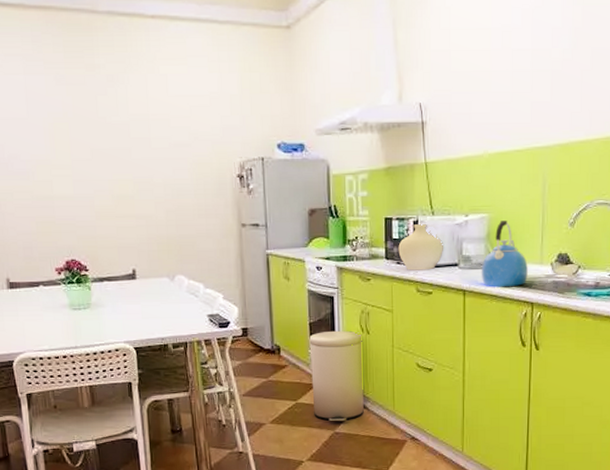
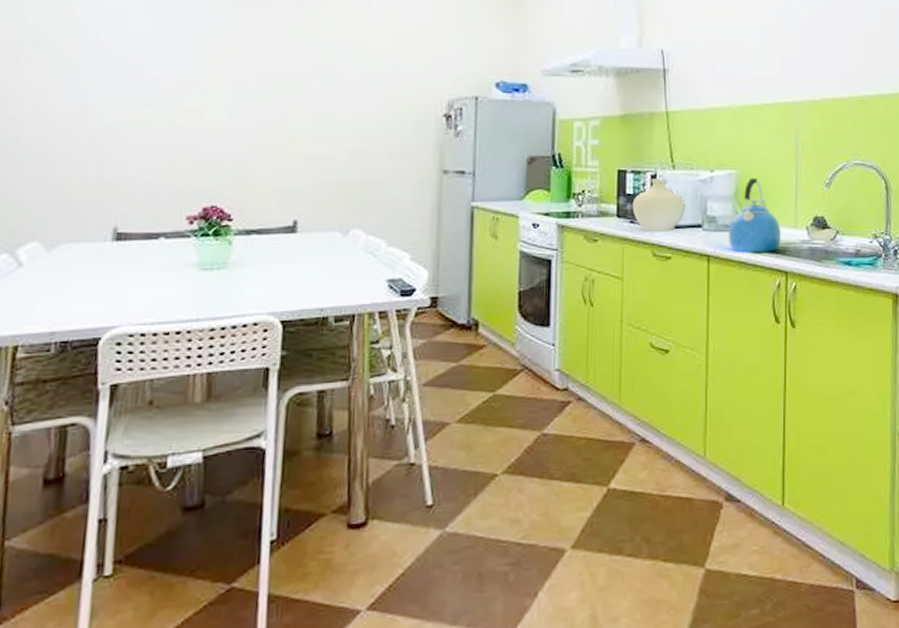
pedal bin: present [309,330,365,422] -> none [516,301,584,420]

